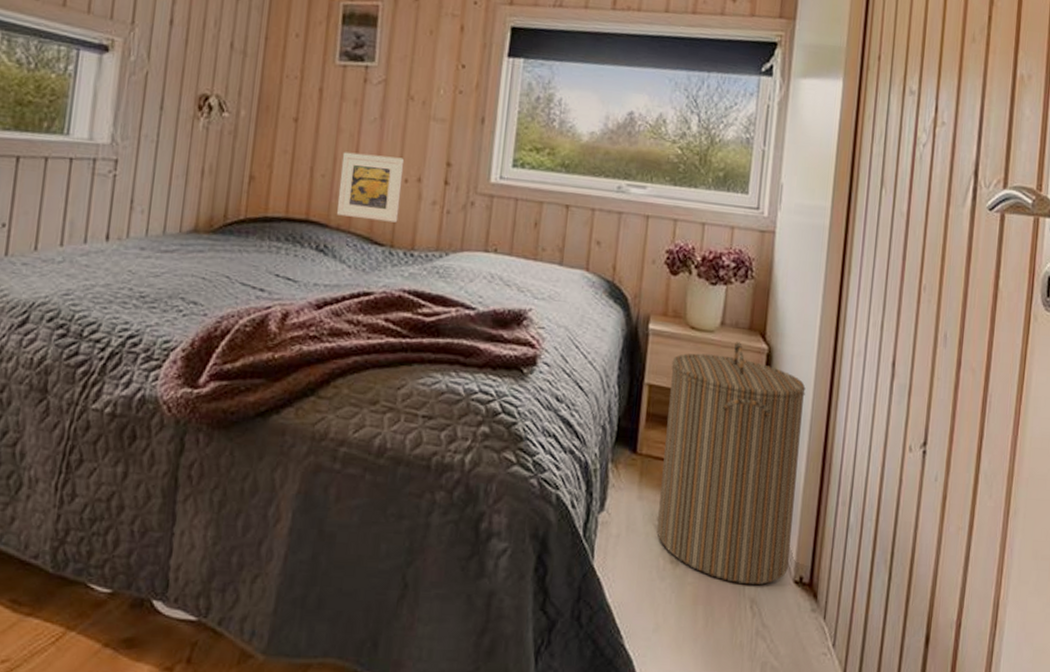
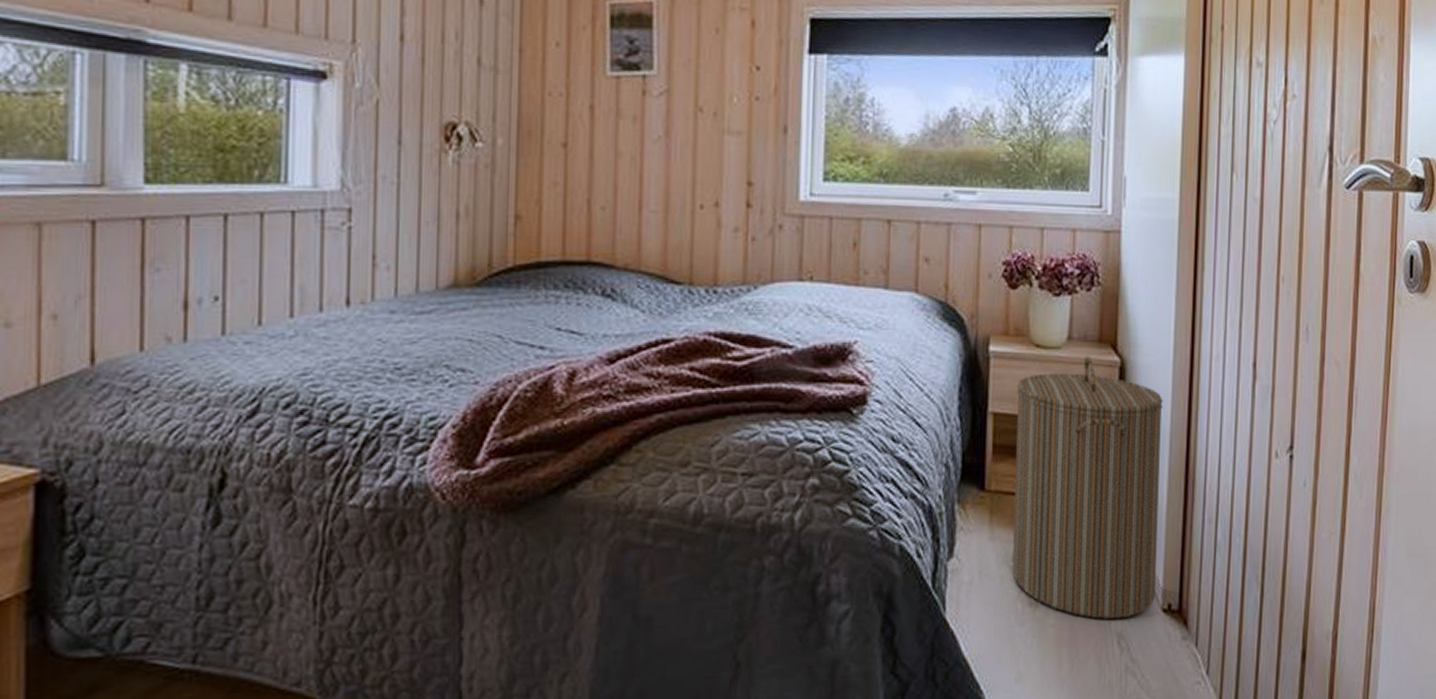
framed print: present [337,152,405,223] -> none [623,178,698,256]

